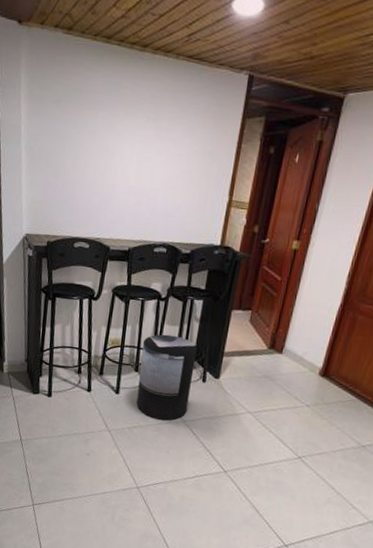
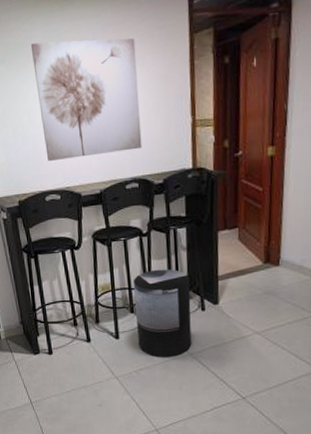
wall art: none [83,91,190,216] -> present [30,38,142,161]

